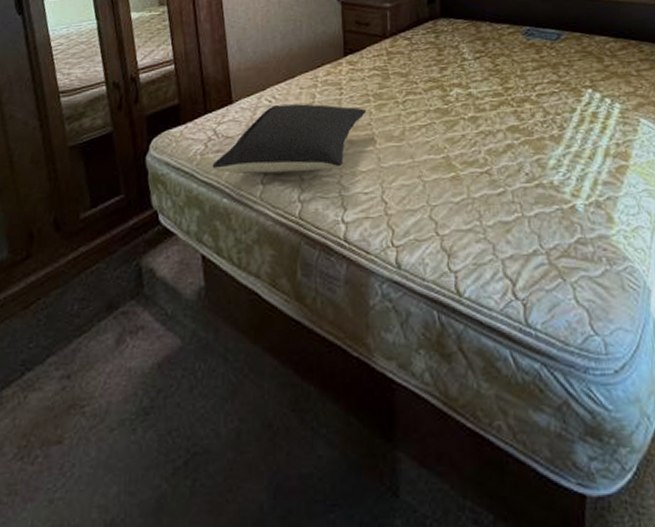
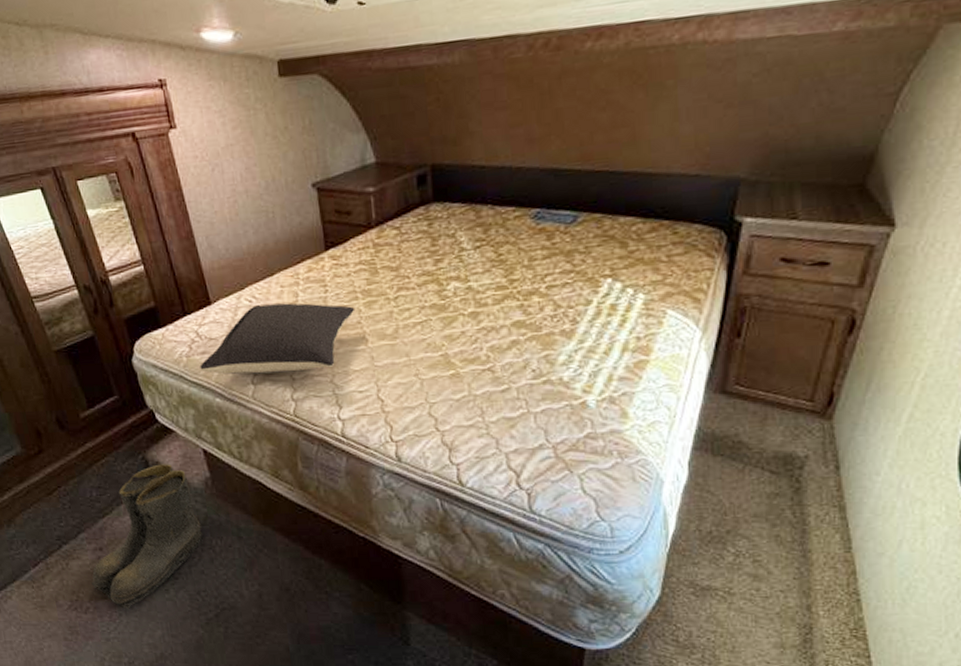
boots: none [48,271,188,457] -> present [91,464,205,609]

